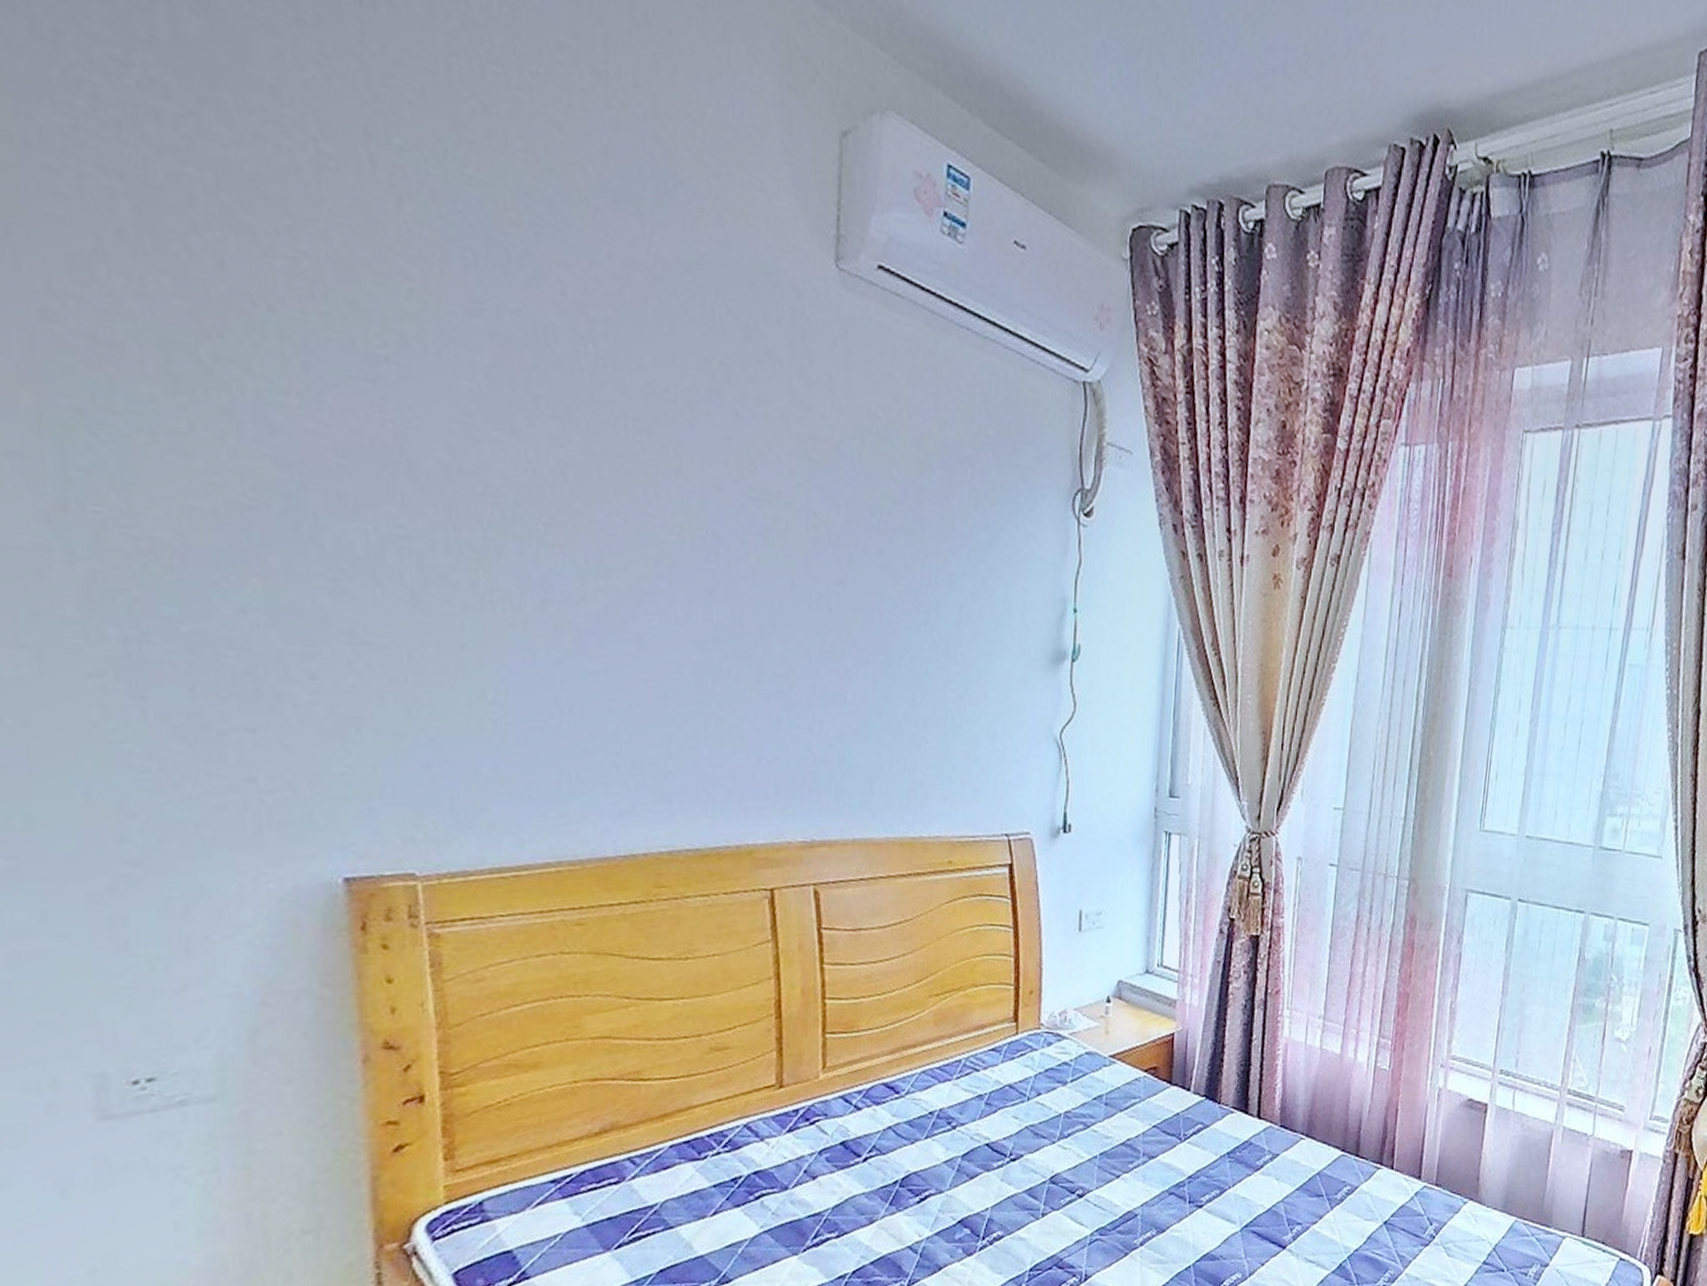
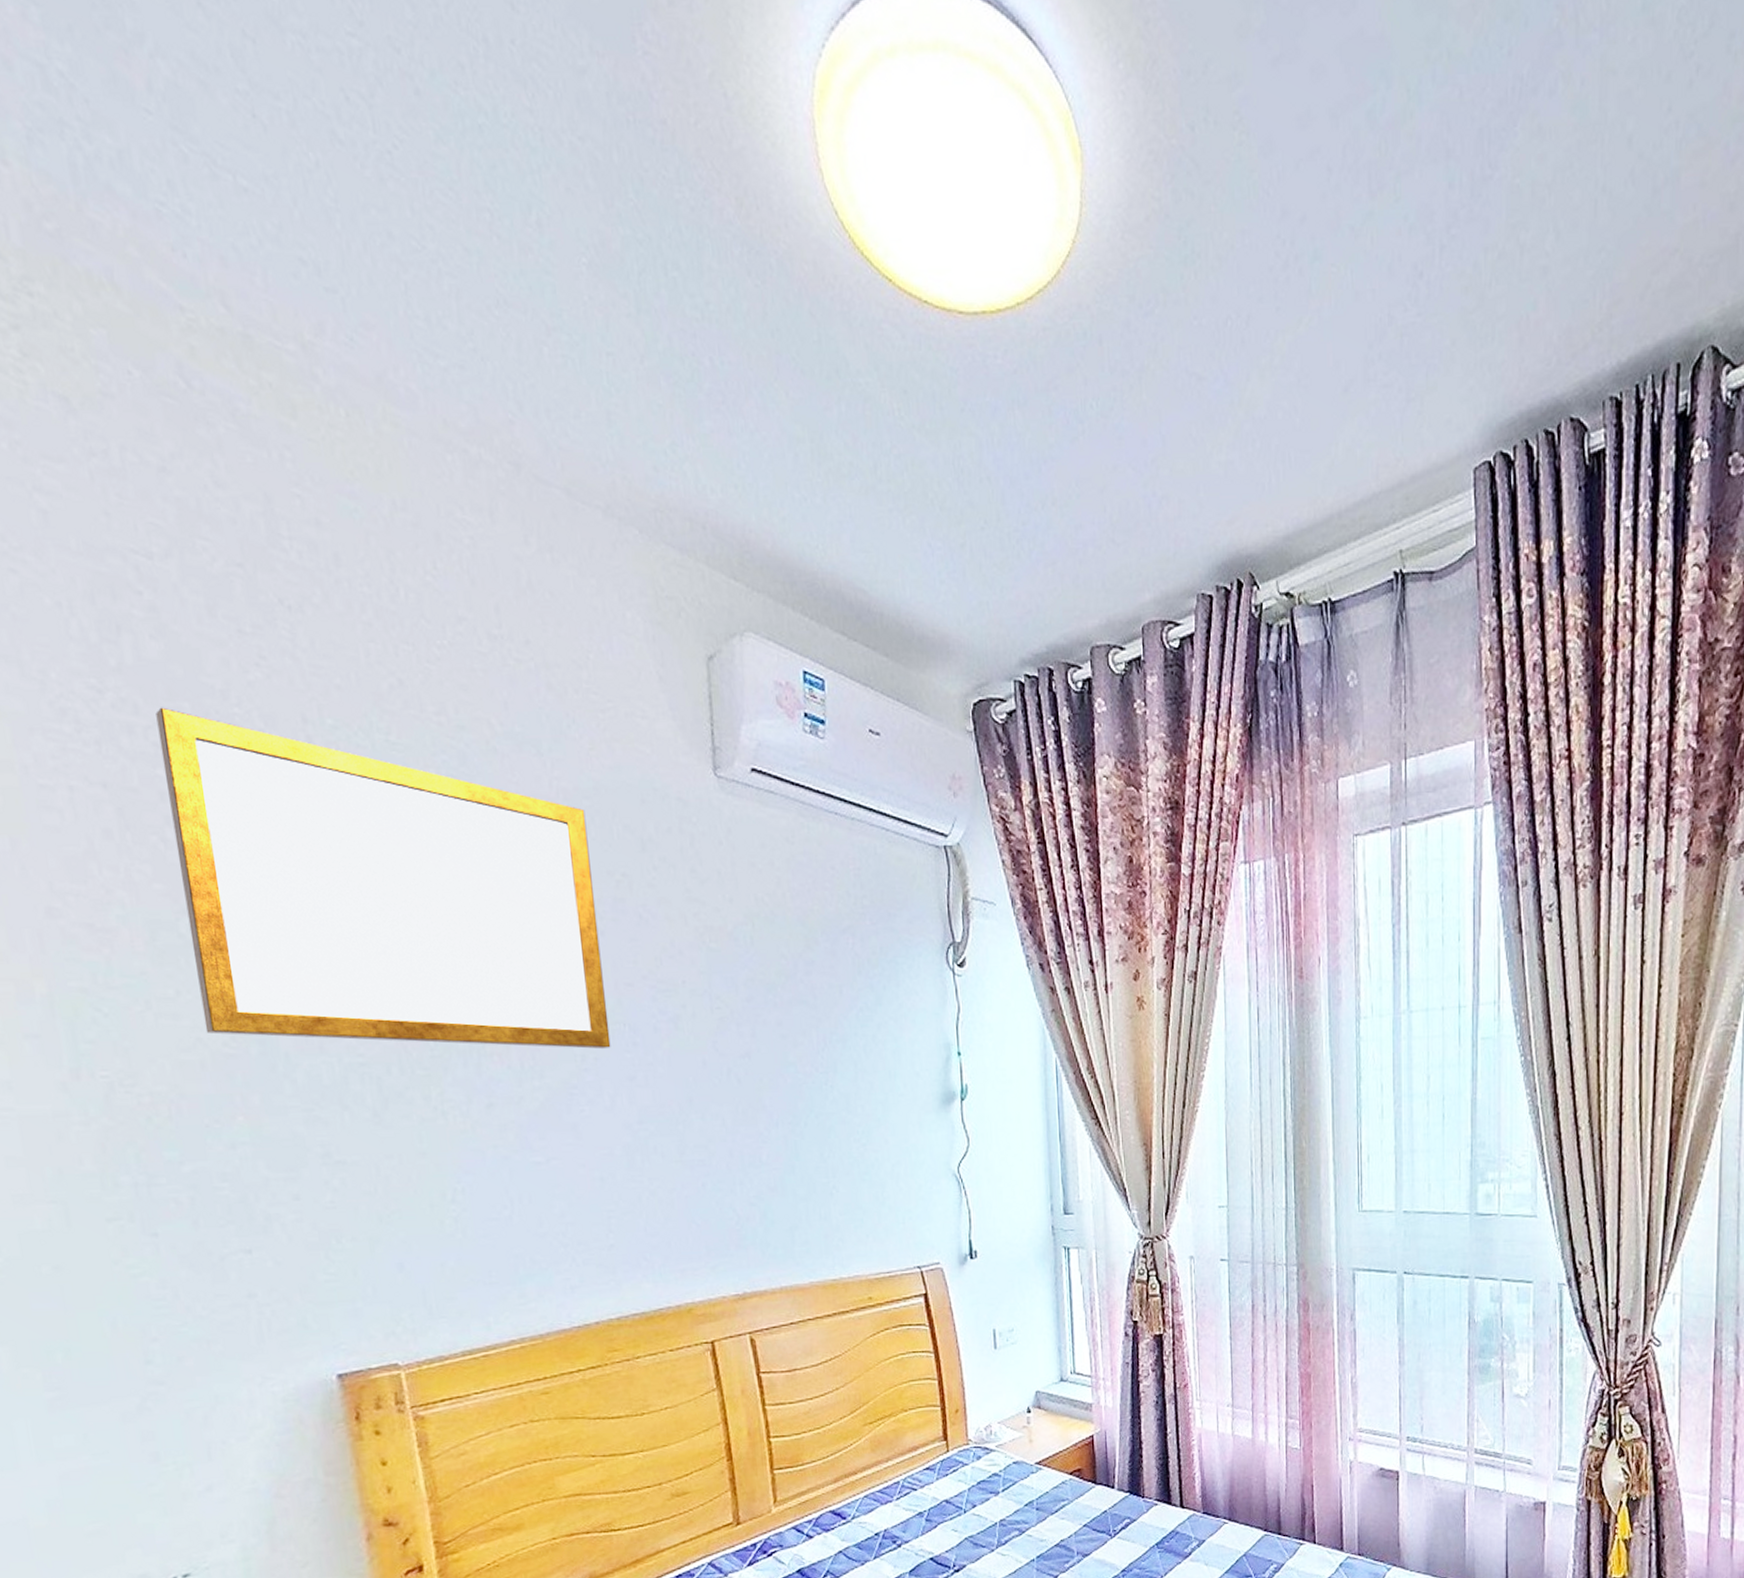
writing board: none [190,94,690,556] -> present [155,707,611,1050]

